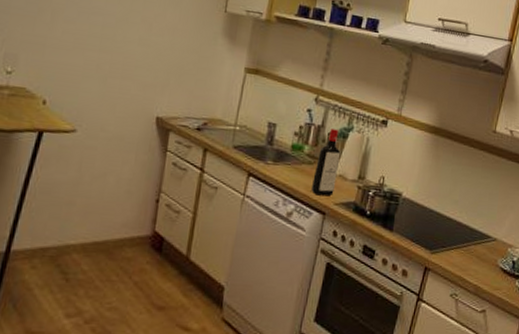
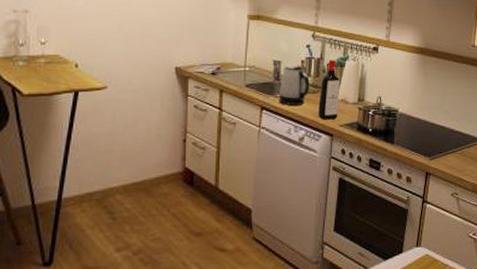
kettle: none [268,130,307,176] -> present [278,66,310,105]

